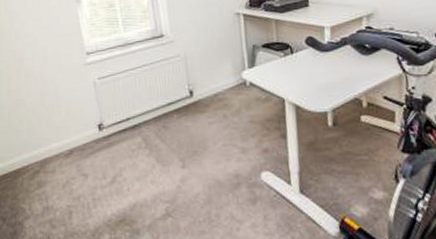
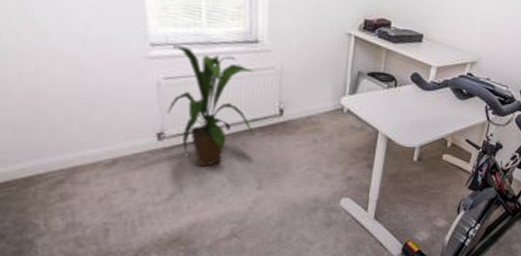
house plant: none [102,50,172,150] -> present [167,45,254,167]

